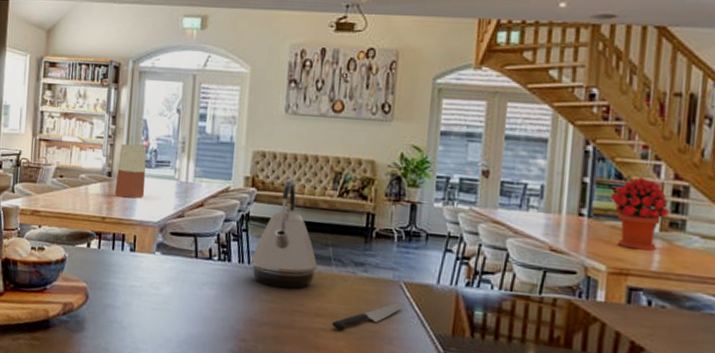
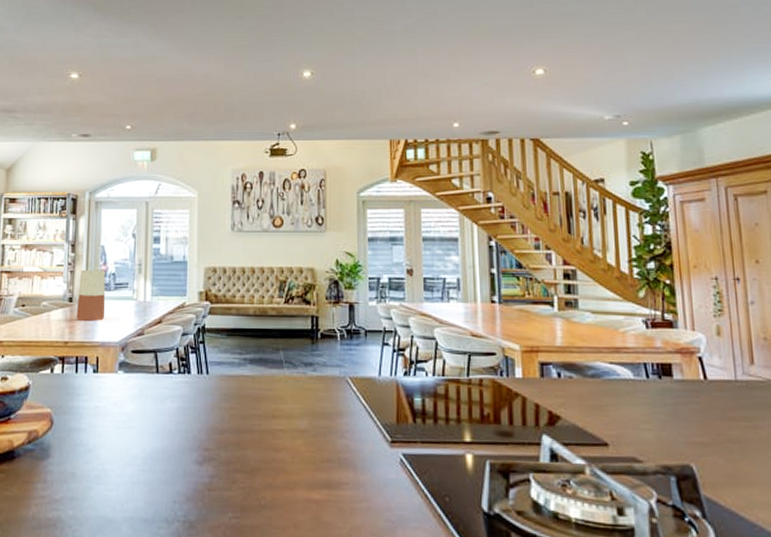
kettle: present [250,178,318,288] -> none [208,290,271,394]
kitchen knife: present [332,303,403,330] -> none [288,397,351,429]
bouquet: present [610,177,669,251] -> none [515,265,563,329]

